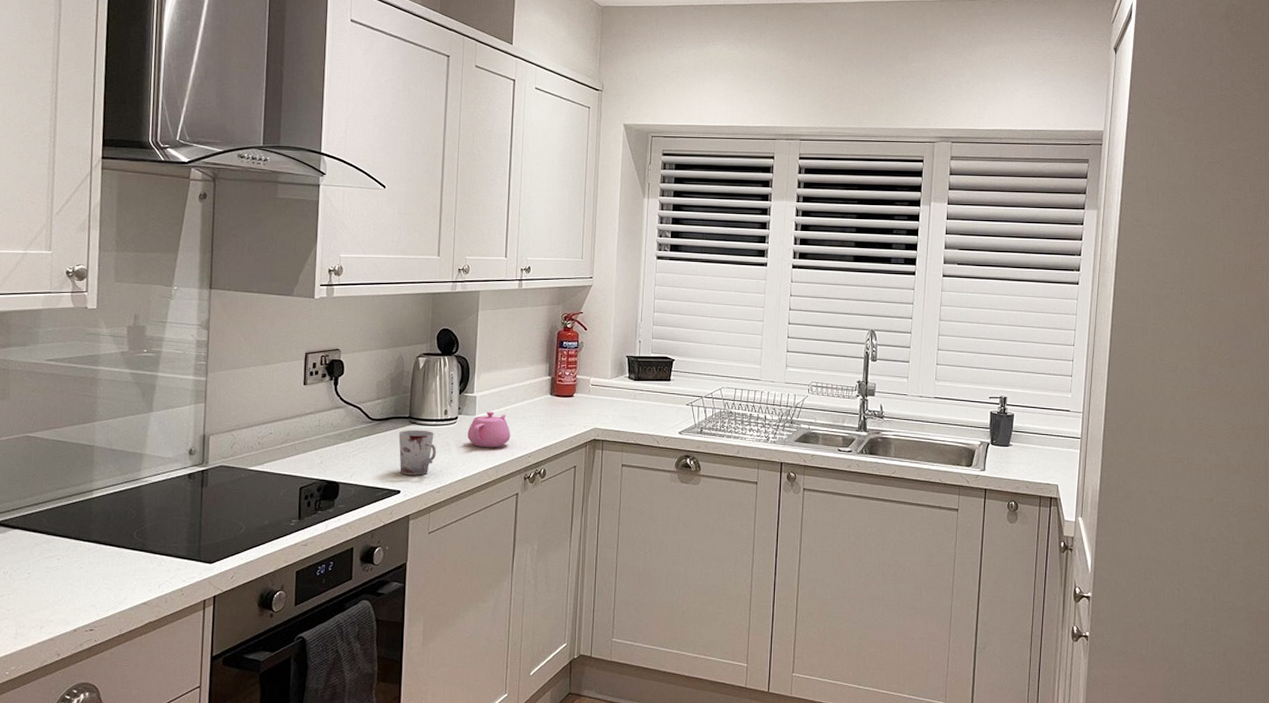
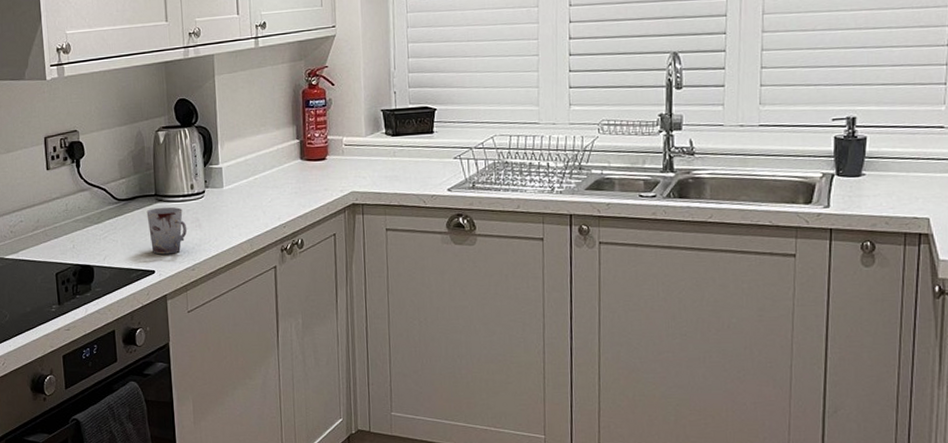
teapot: present [467,411,511,447] -> none [216,182,263,220]

